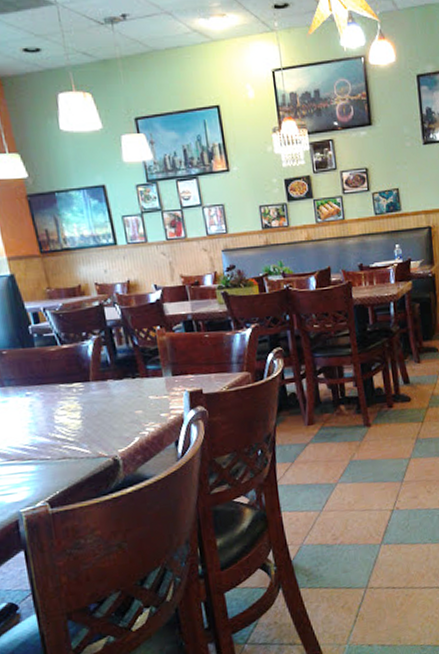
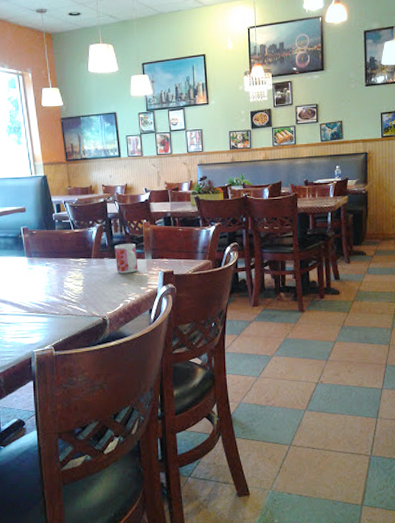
mug: none [119,358,156,399] -> present [114,244,138,273]

